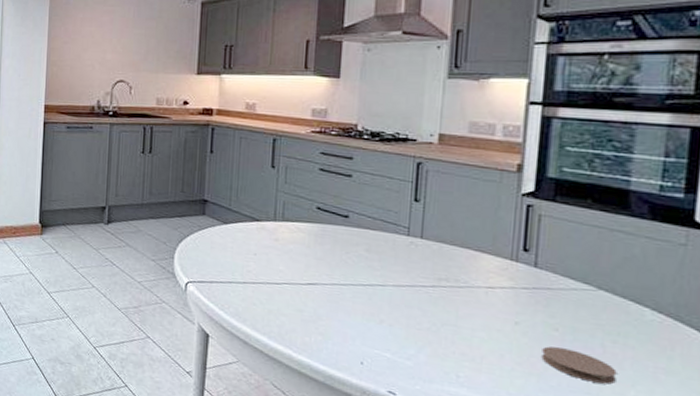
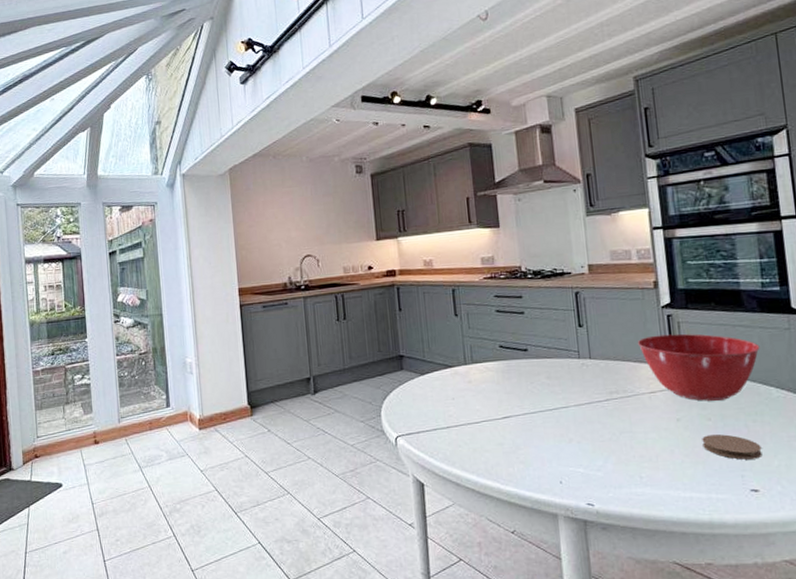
mixing bowl: none [482,225,641,312] -> present [637,333,760,401]

